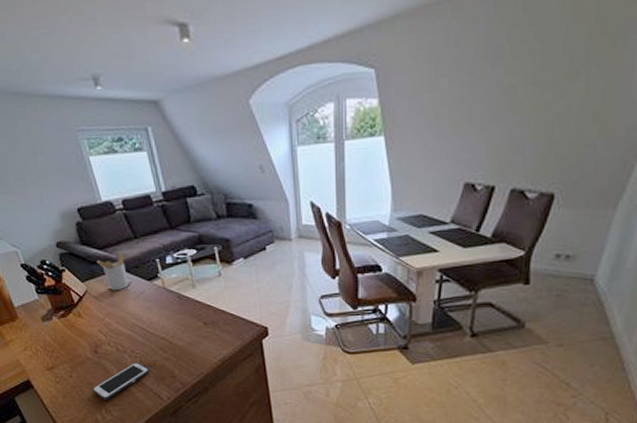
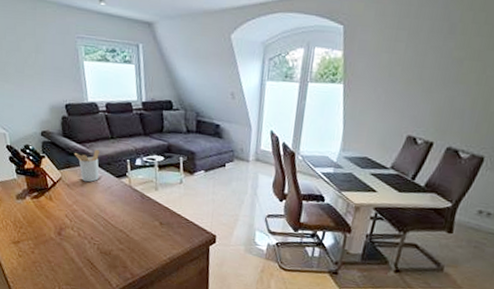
cell phone: present [92,362,150,400] -> none [50,248,104,279]

